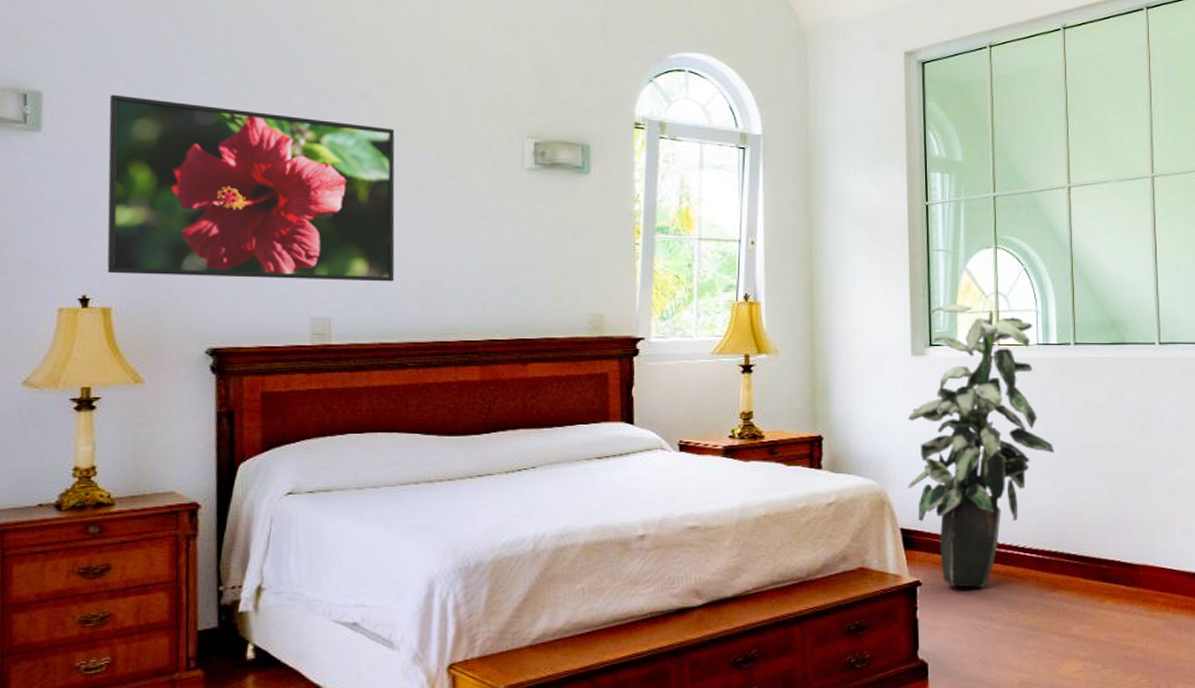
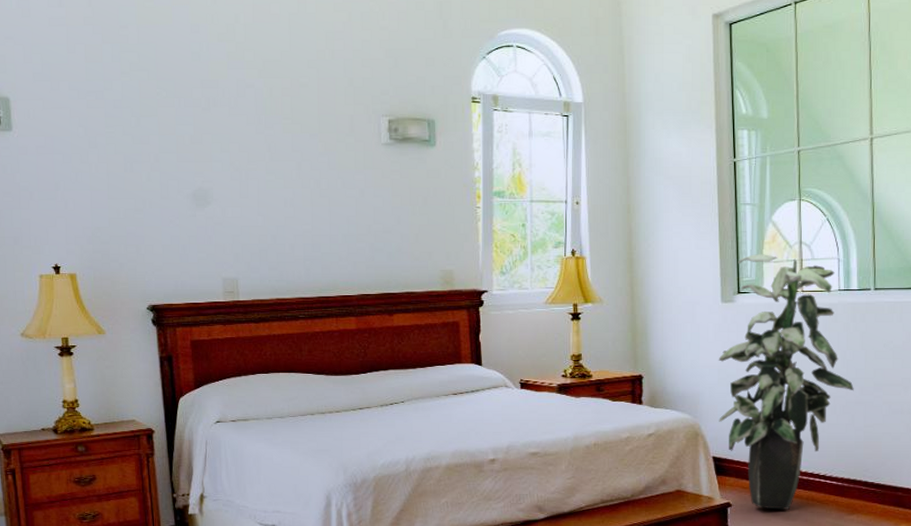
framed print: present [107,94,395,282] -> none [58,96,284,247]

